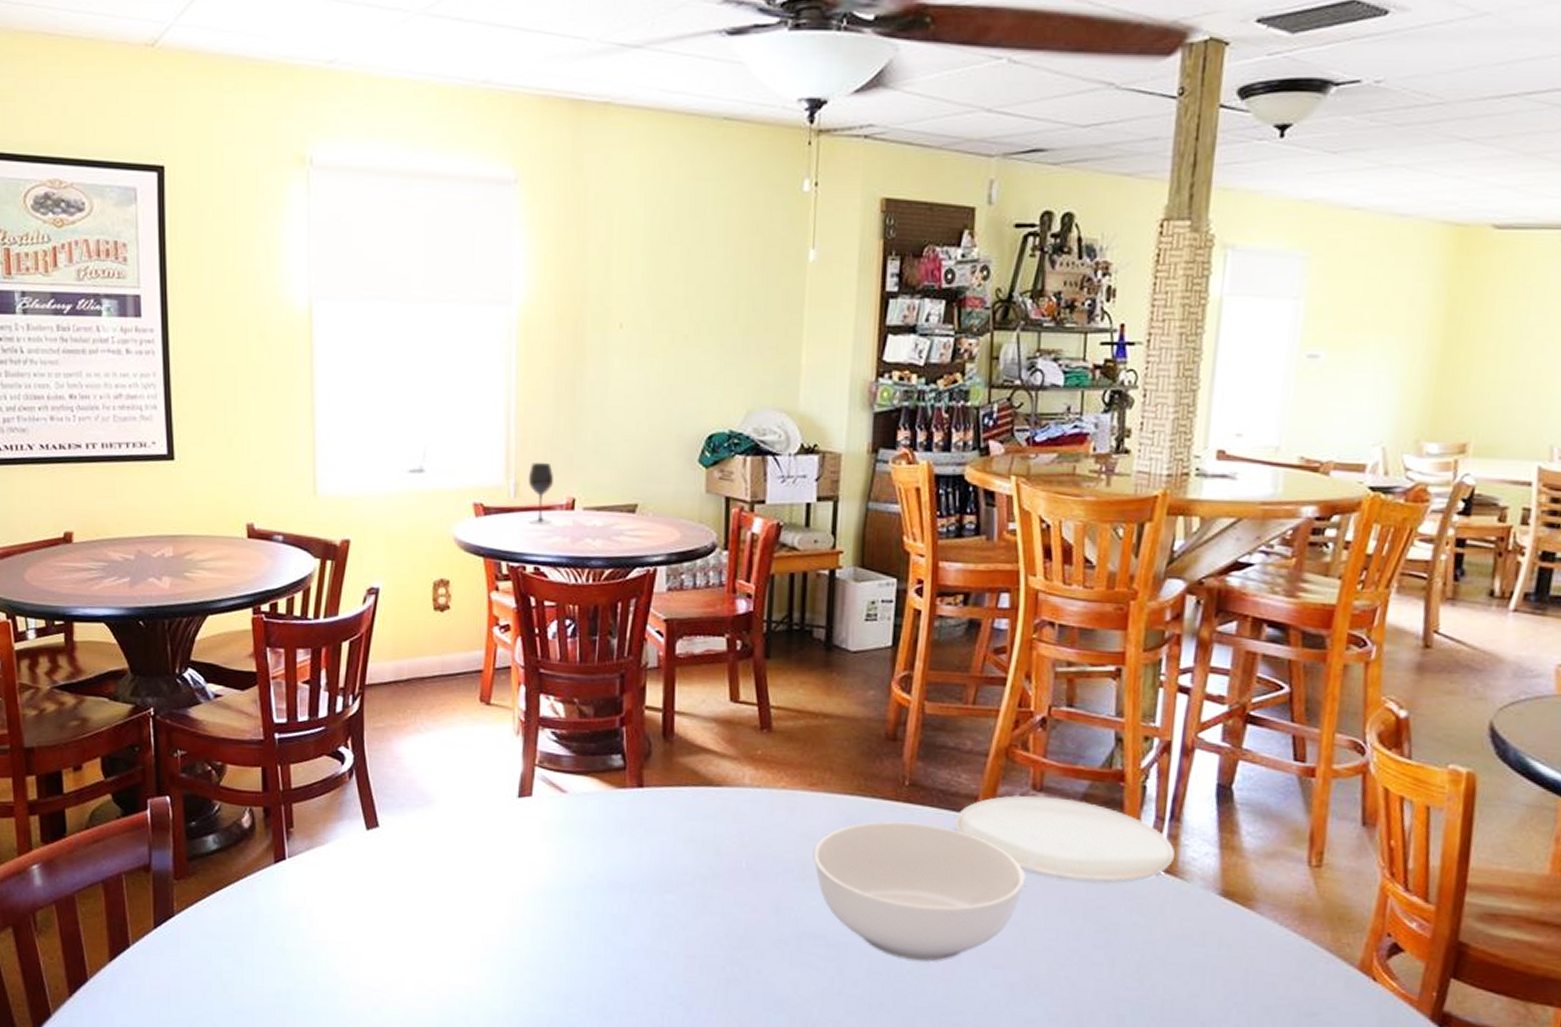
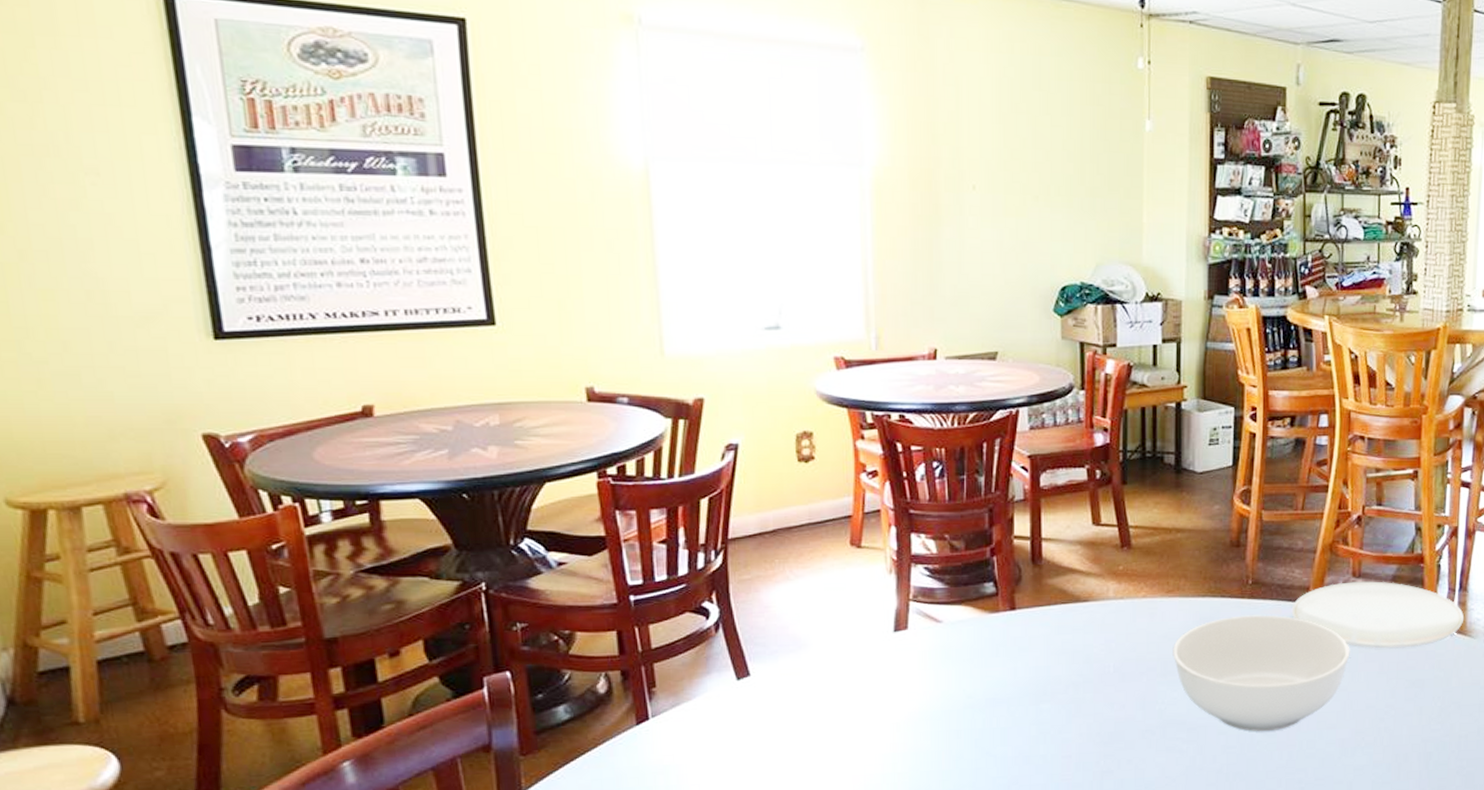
wineglass: present [528,463,554,526] -> none [888,317,915,376]

